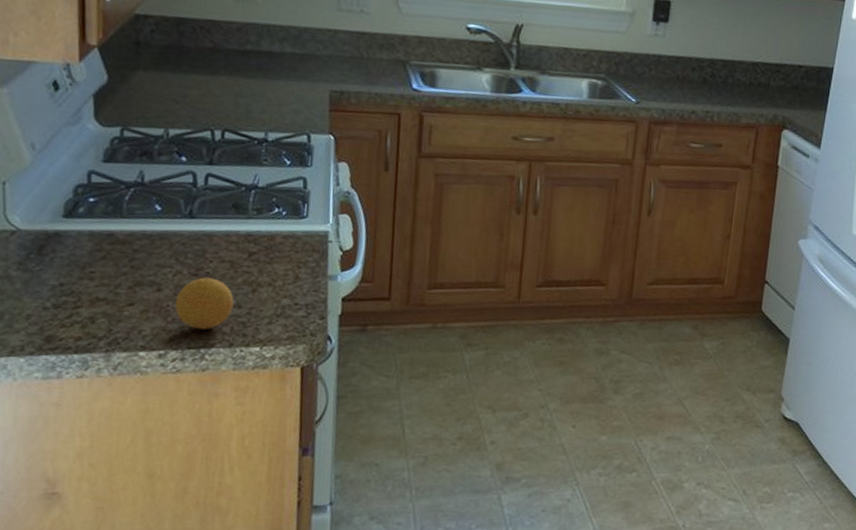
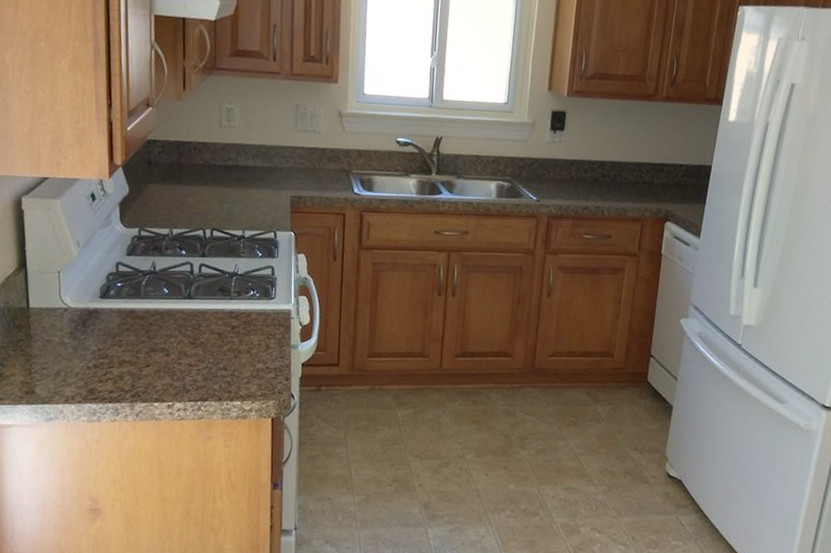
fruit: present [175,277,234,330] -> none [179,345,221,387]

